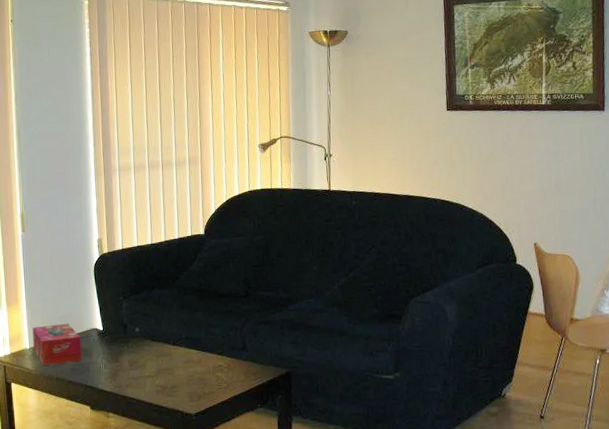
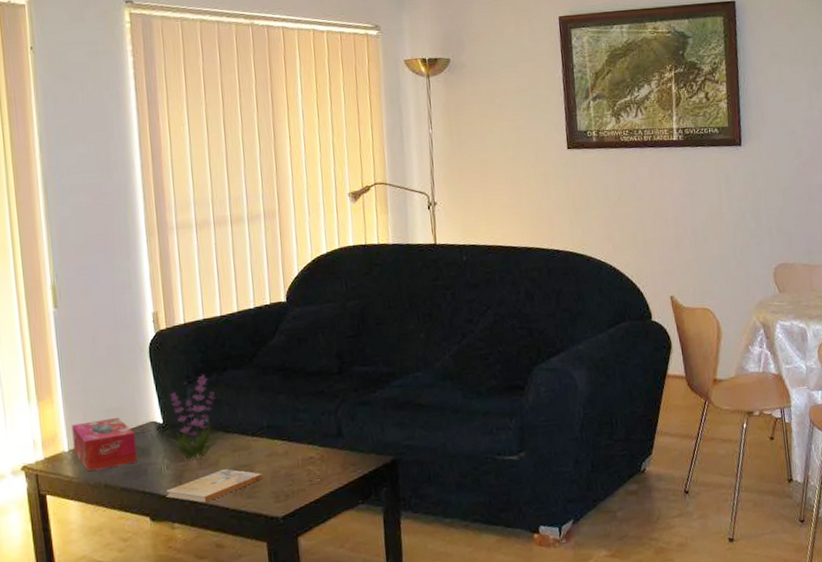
plant: none [103,292,149,364] -> present [163,375,222,462]
book: none [103,371,181,398] -> present [166,469,264,503]

